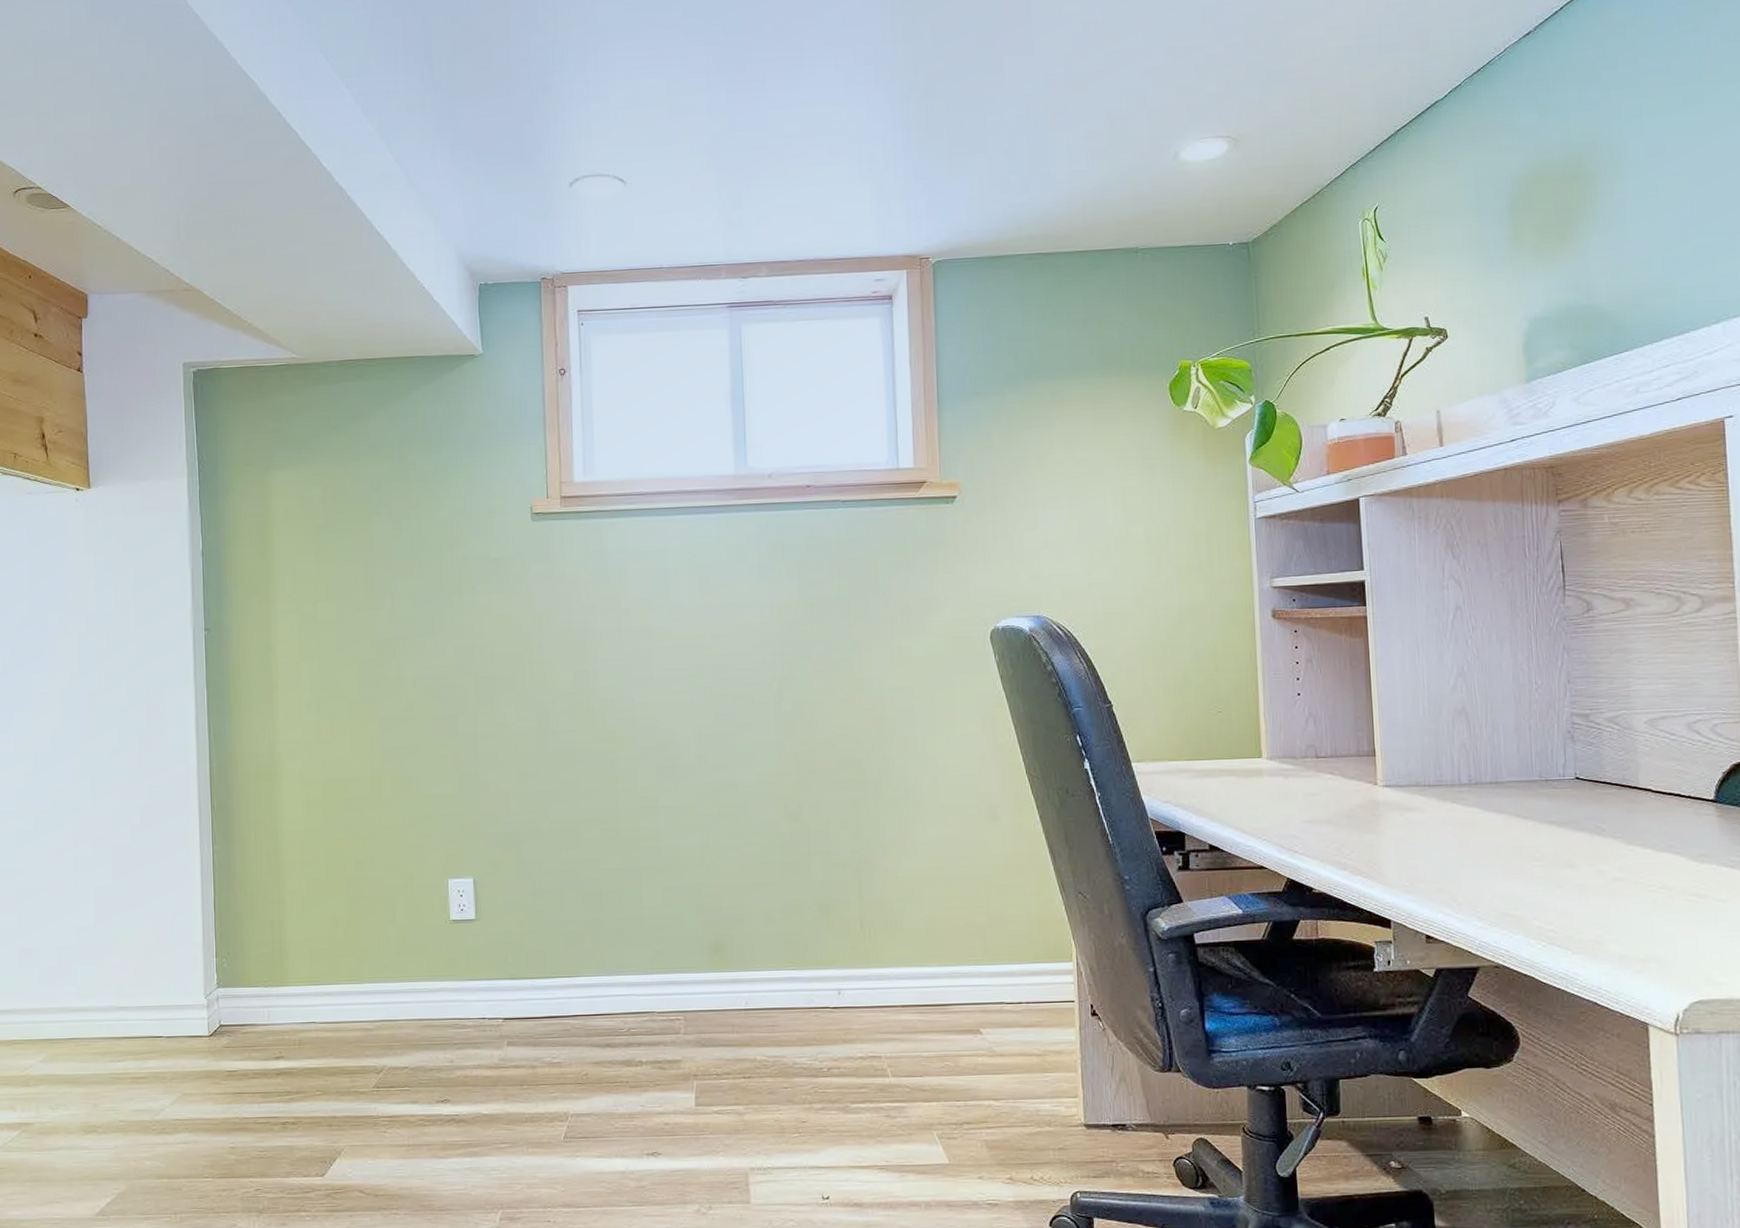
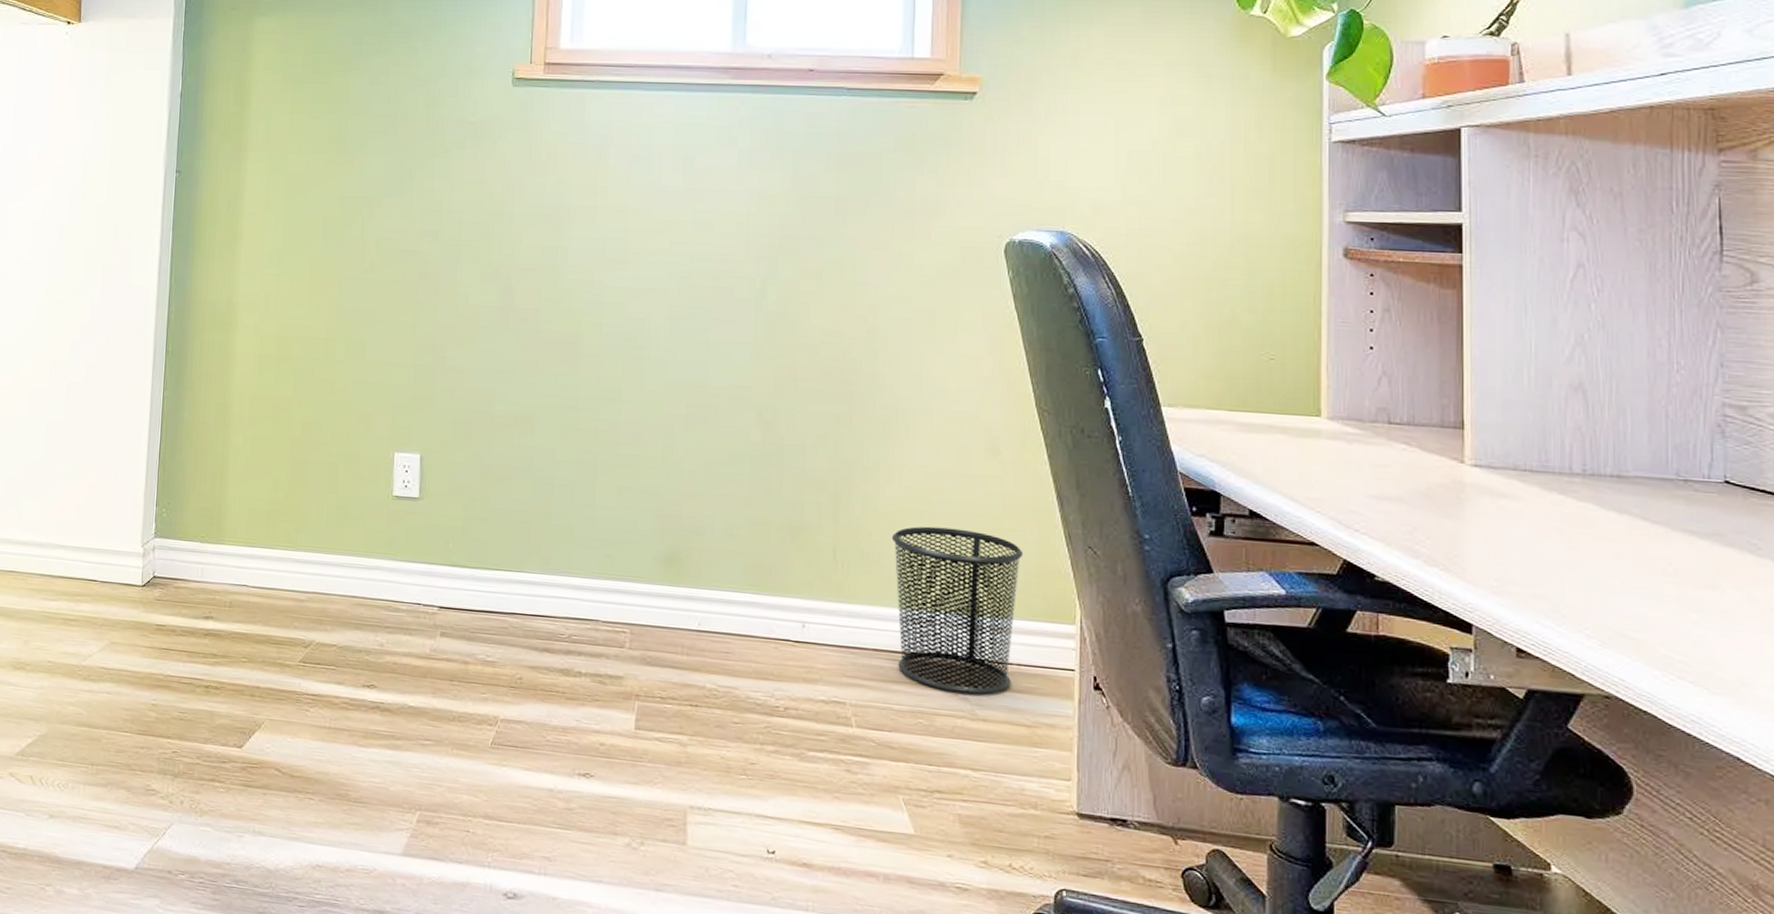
waste bin: none [910,889,1025,1035] -> present [891,526,1024,695]

